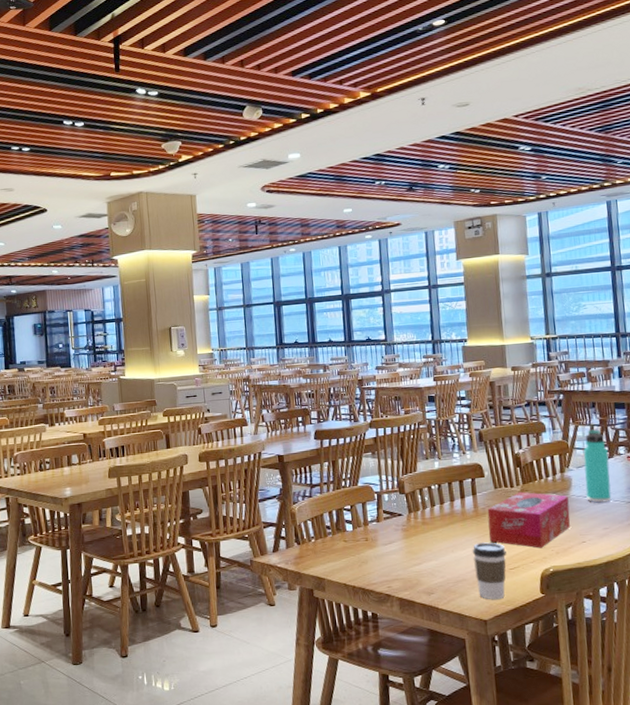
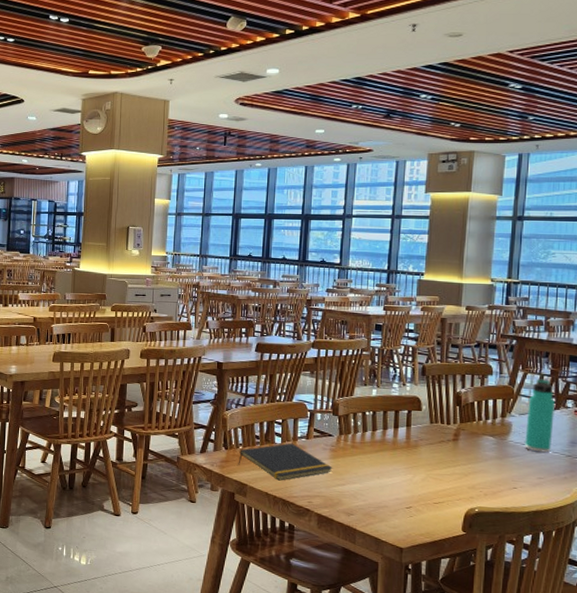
notepad: none [312,528,407,569] -> present [238,443,333,481]
coffee cup: present [472,542,507,600] -> none [398,473,433,531]
tissue box: present [487,492,571,548] -> none [417,430,505,488]

